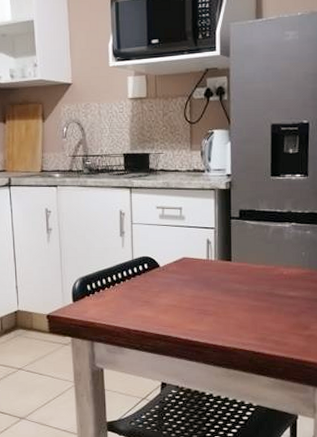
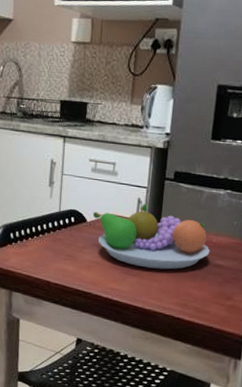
fruit bowl: none [164,244,282,306] -> present [92,204,210,270]

